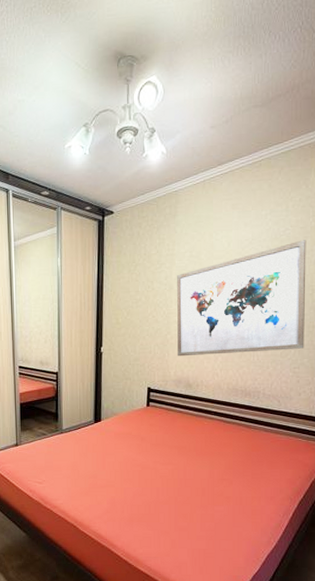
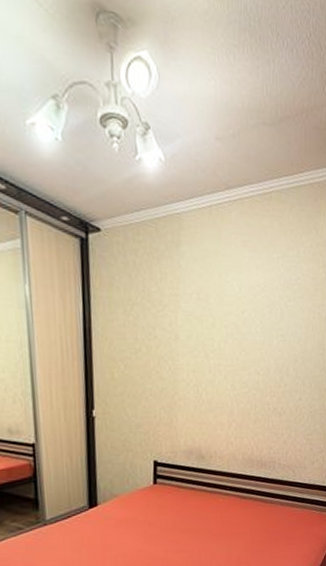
wall art: present [177,240,306,357] -> none [183,292,317,423]

